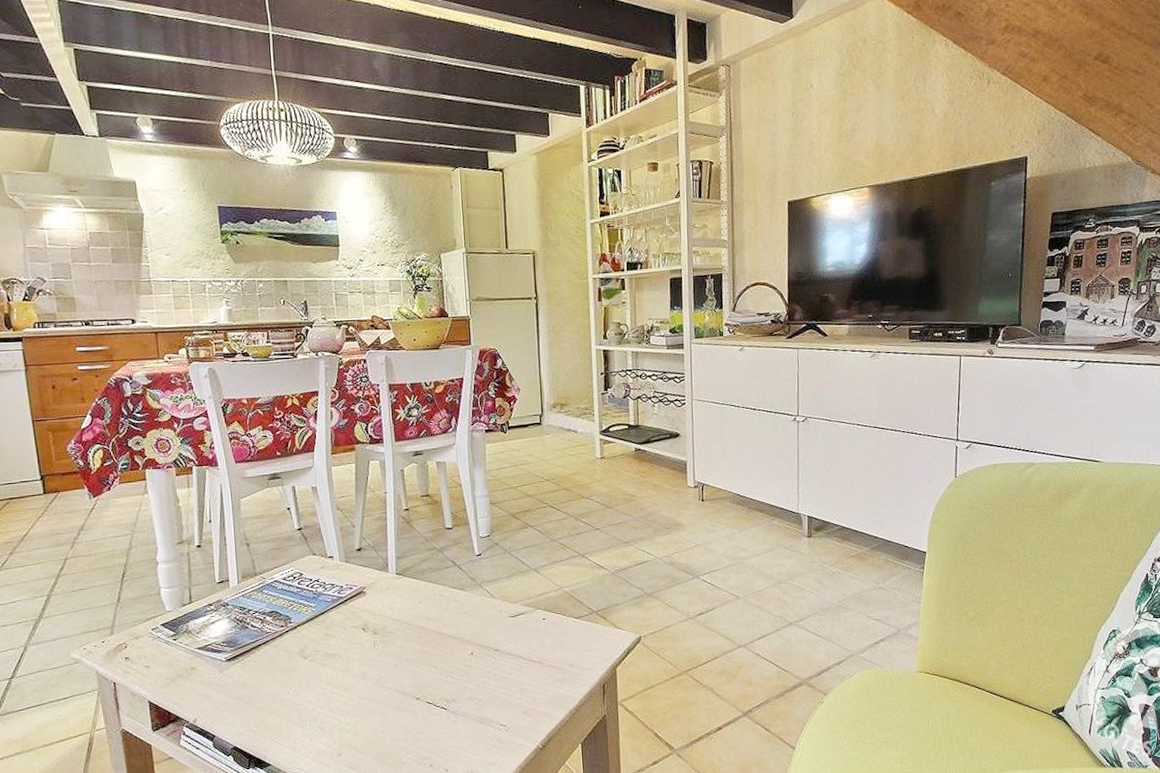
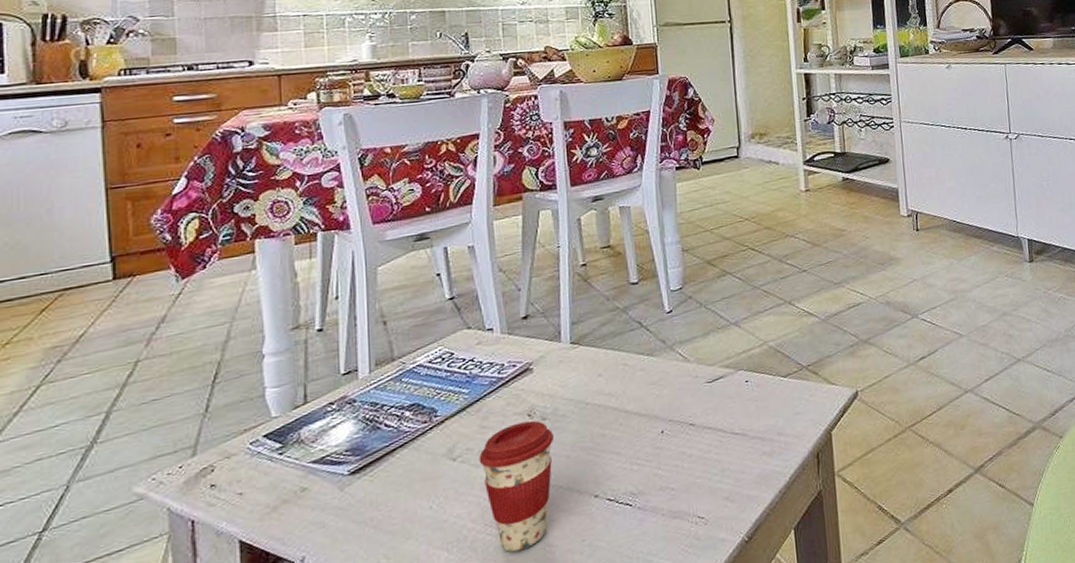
coffee cup: none [324,633,384,734] -> present [479,420,555,552]

